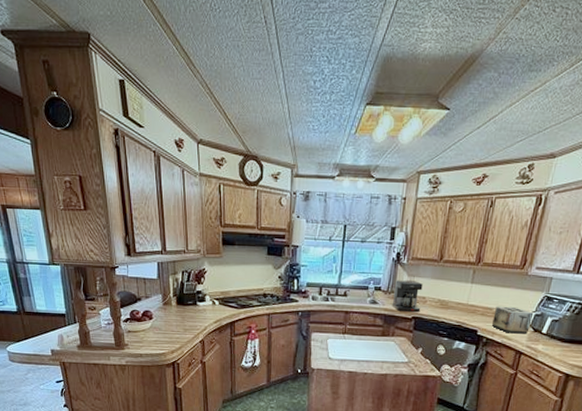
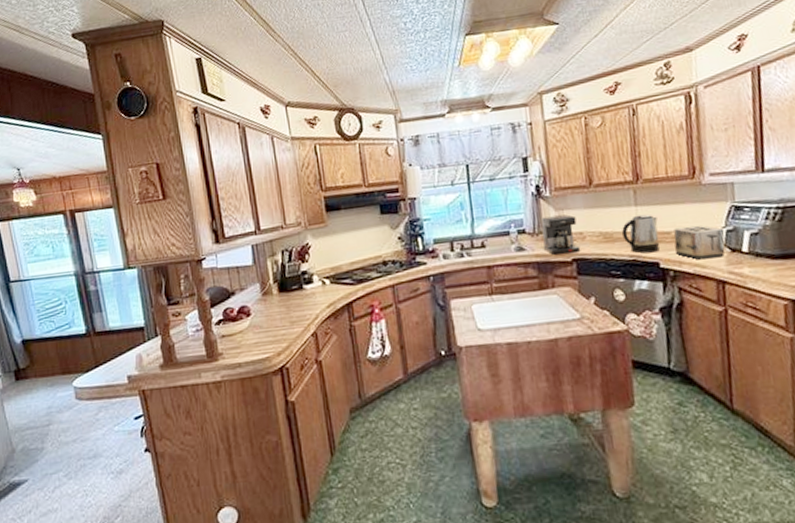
kettle: none [455,291,486,322] -> present [621,214,660,253]

